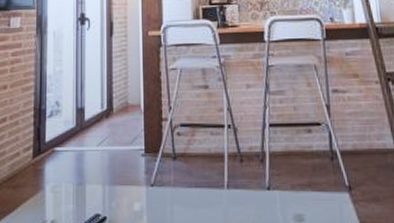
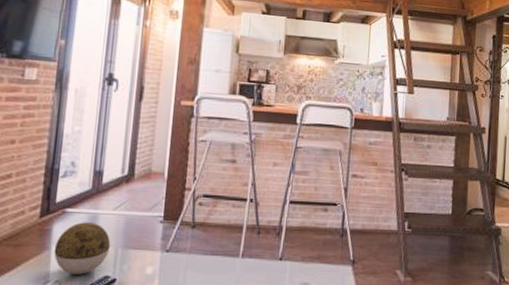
decorative ball: none [48,160,98,214] -> present [54,222,111,275]

